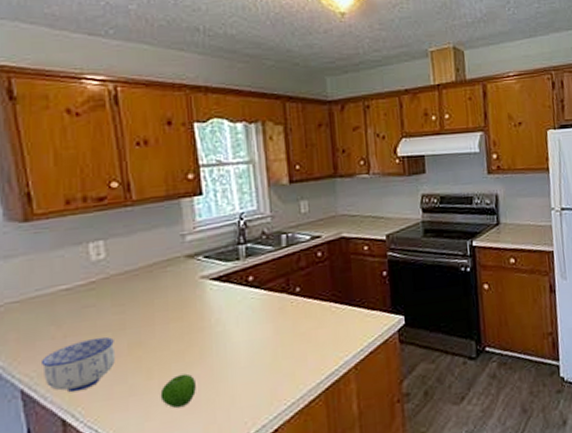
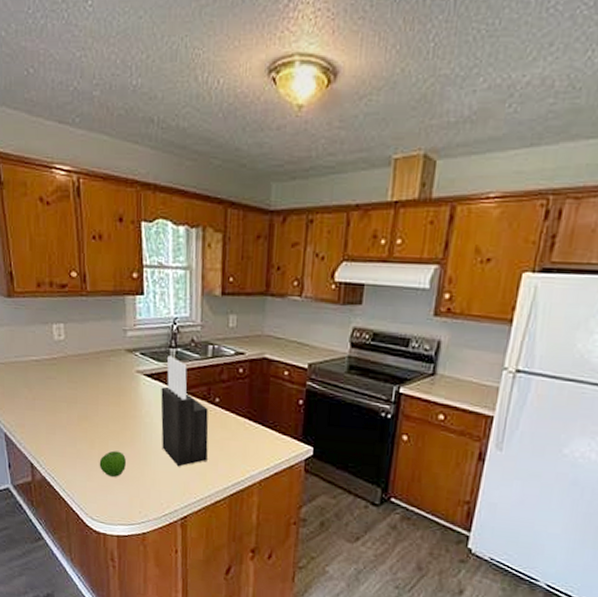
bowl: present [40,336,116,393] -> none [17,405,69,445]
knife block: none [232,253,295,374] -> present [160,355,209,467]

